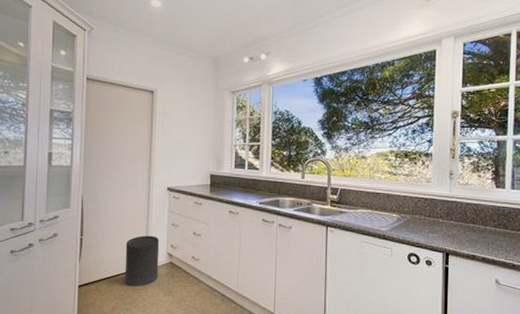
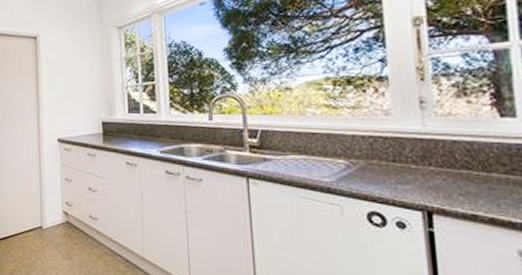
trash can: present [124,235,160,287] -> none [20,192,56,249]

